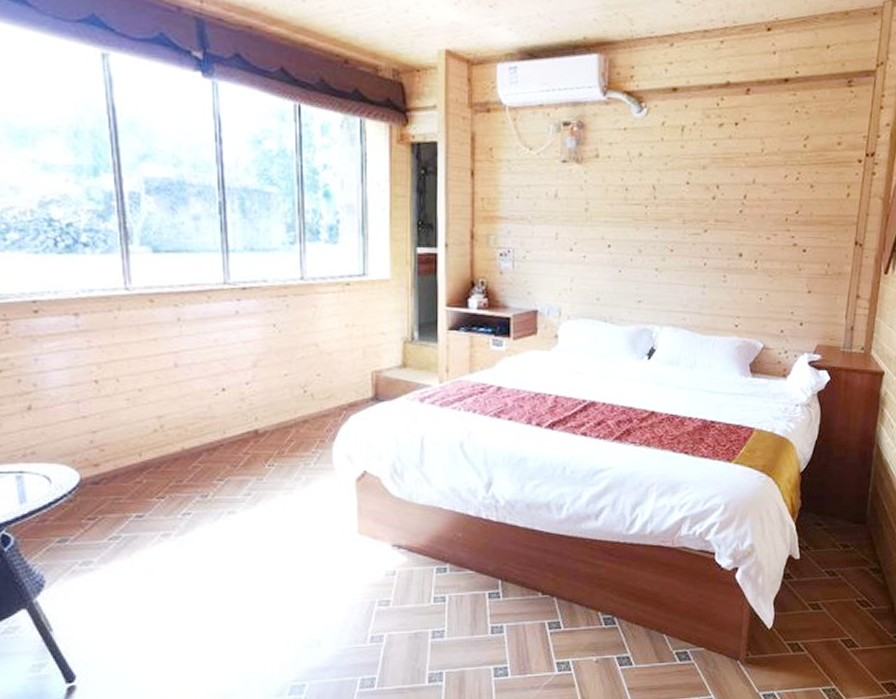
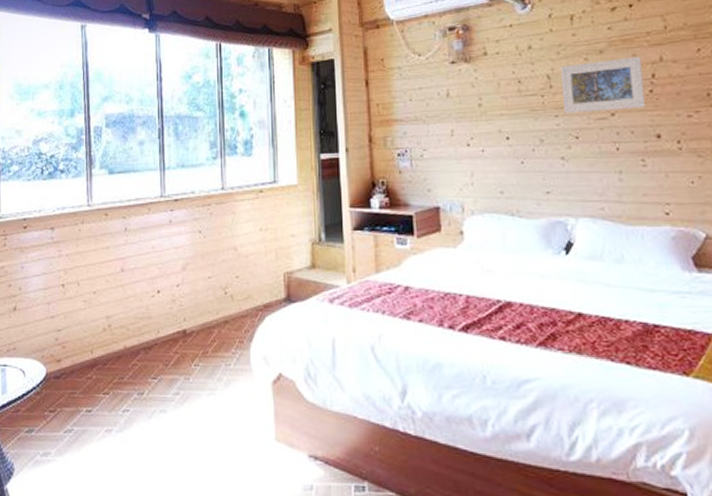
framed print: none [663,175,737,228] -> present [560,56,646,114]

